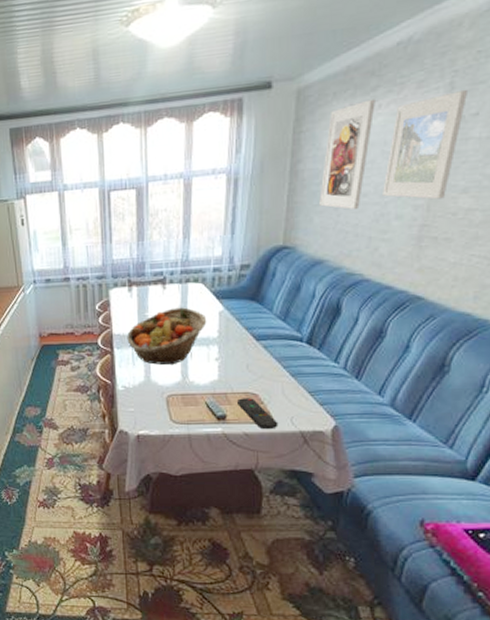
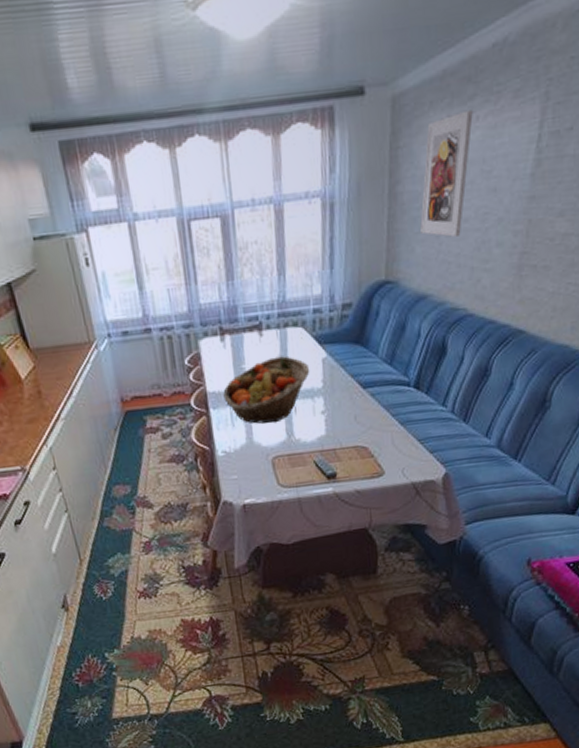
remote control: present [237,398,279,430] -> none [347,451,390,485]
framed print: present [383,89,467,200] -> none [483,100,562,224]

